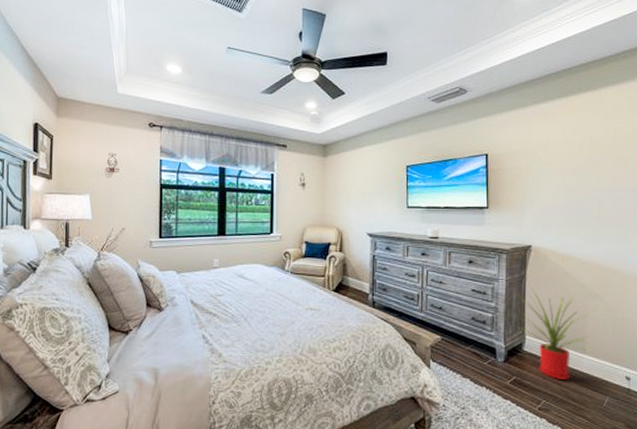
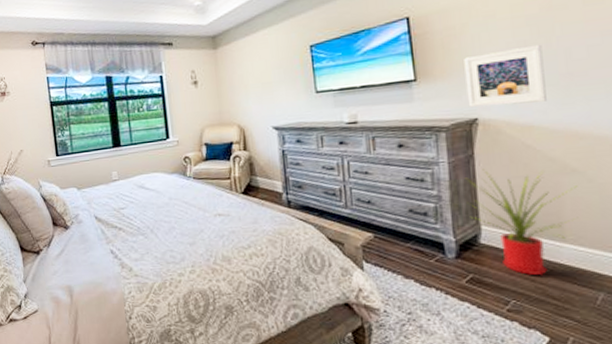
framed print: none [525,191,583,238] -> present [464,44,547,107]

